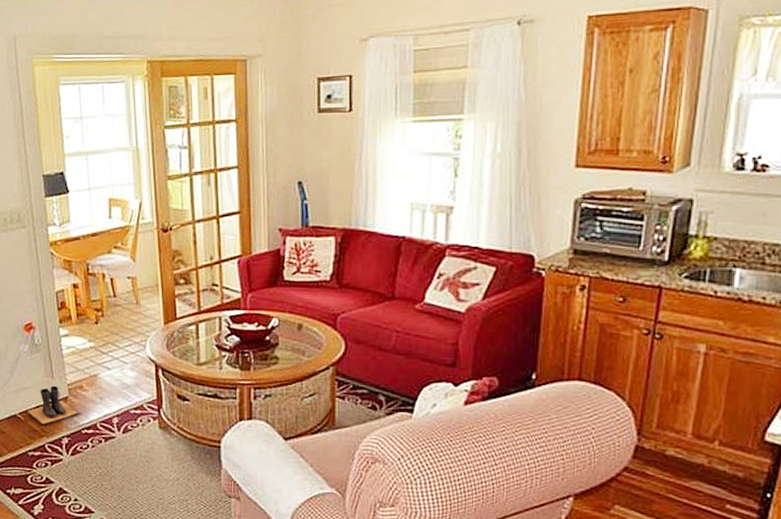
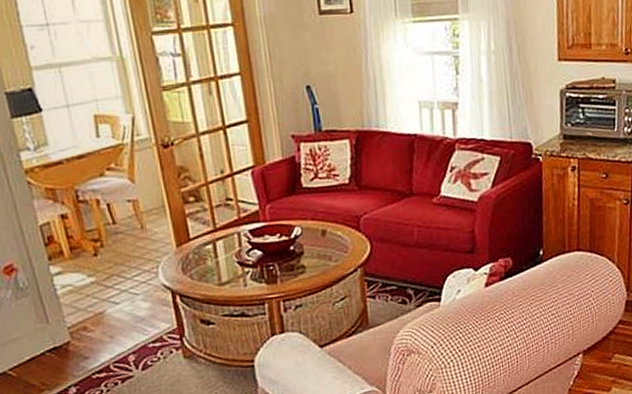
boots: present [27,385,79,425] -> none [20,331,86,378]

